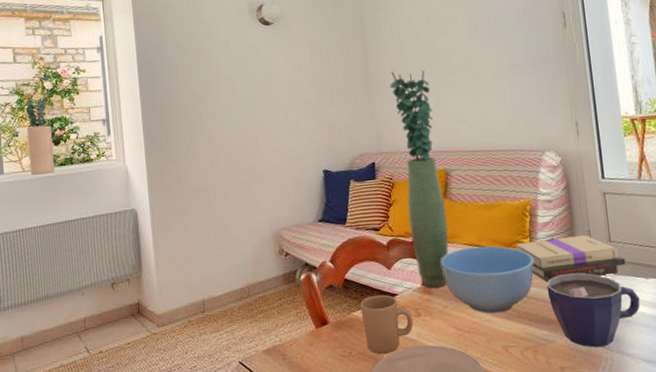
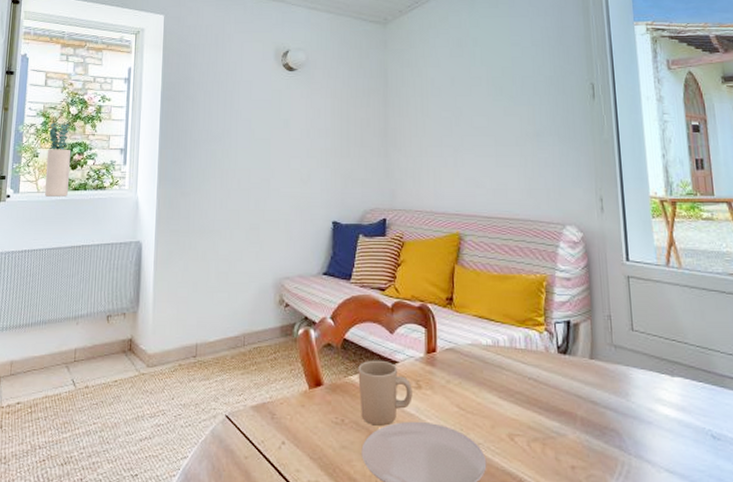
vase: present [390,70,449,288] -> none [408,127,457,360]
bowl: present [440,245,534,314] -> none [446,319,547,396]
books: present [515,235,625,282] -> none [528,320,648,368]
cup: present [546,273,640,347] -> none [560,361,664,448]

